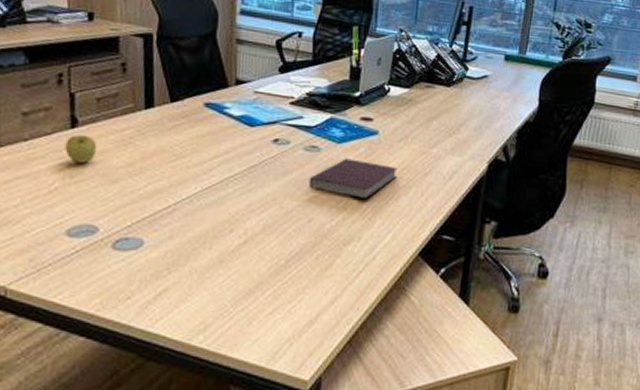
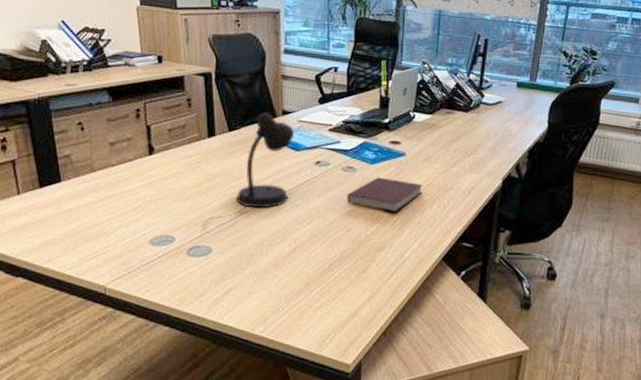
apple: present [65,135,97,163] -> none [145,160,171,184]
desk lamp: none [132,81,249,217] -> present [202,112,294,228]

